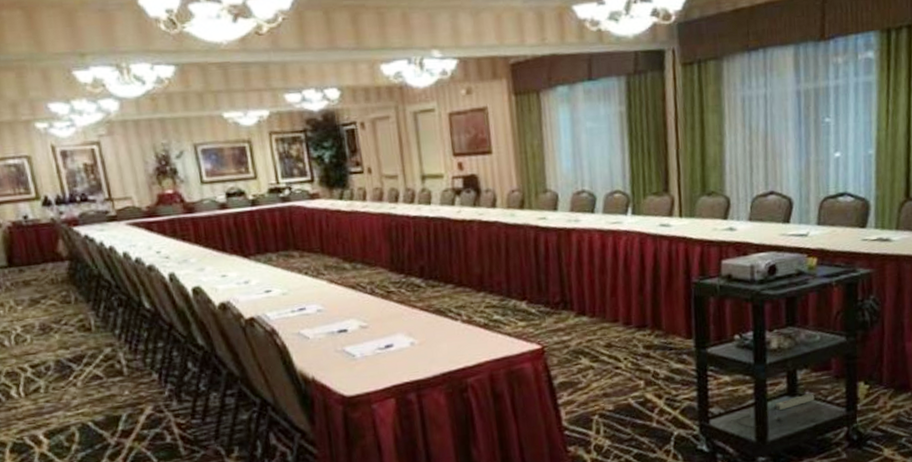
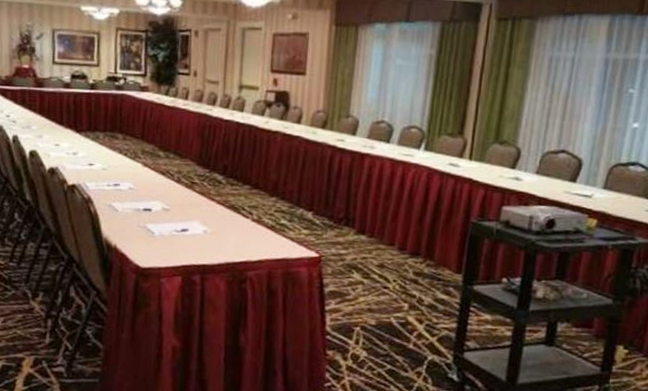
power strip: present [736,393,815,429] -> none [489,346,572,372]

